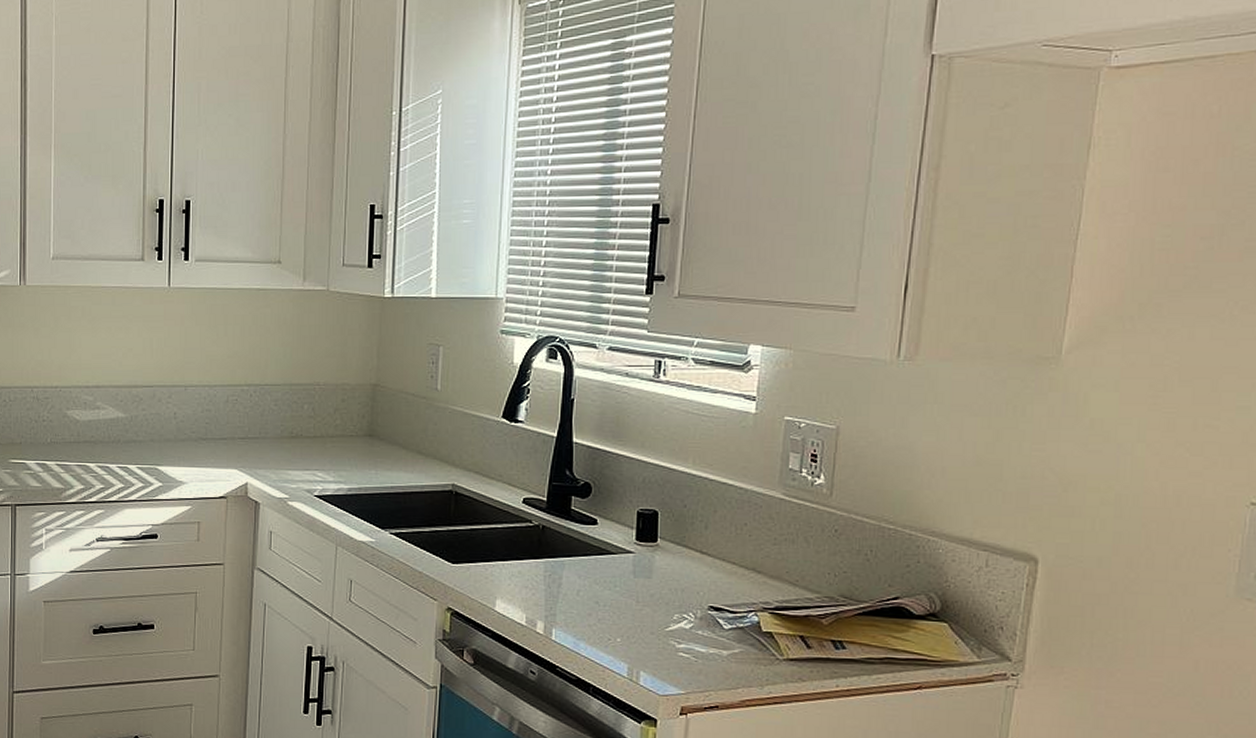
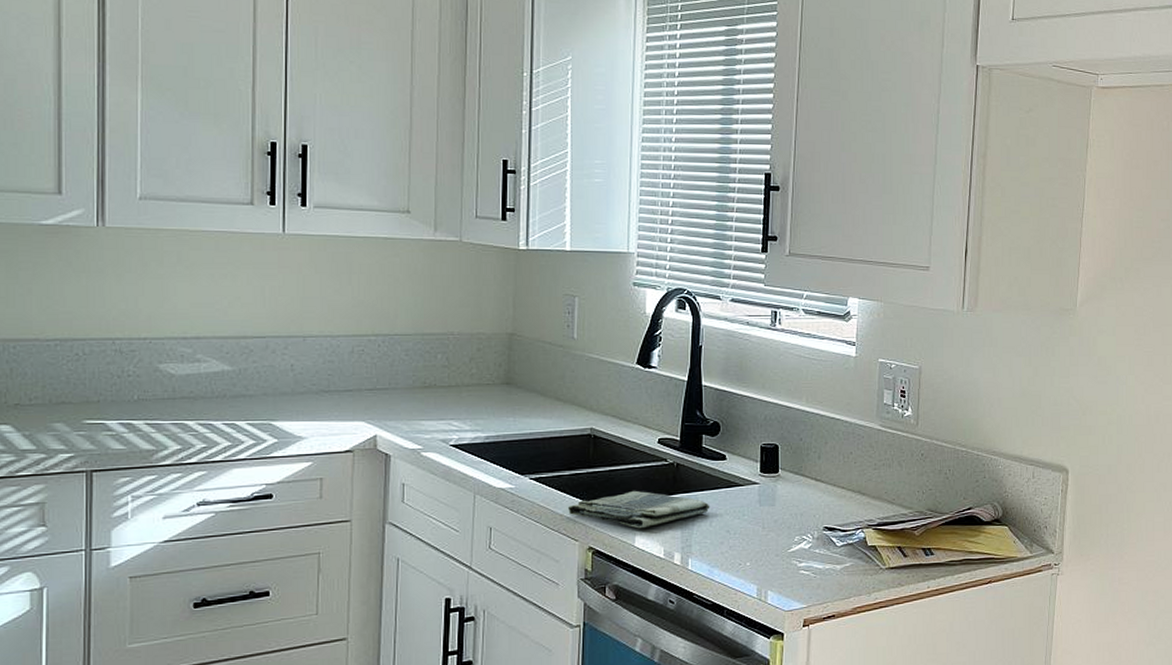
dish towel: none [426,551,578,593] -> present [567,490,710,529]

